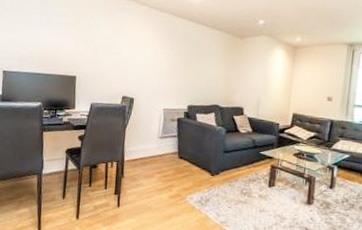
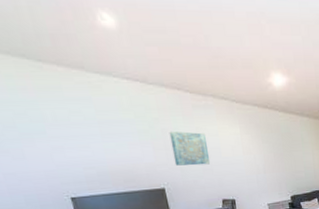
wall art: none [90,27,121,61] -> present [169,131,211,166]

